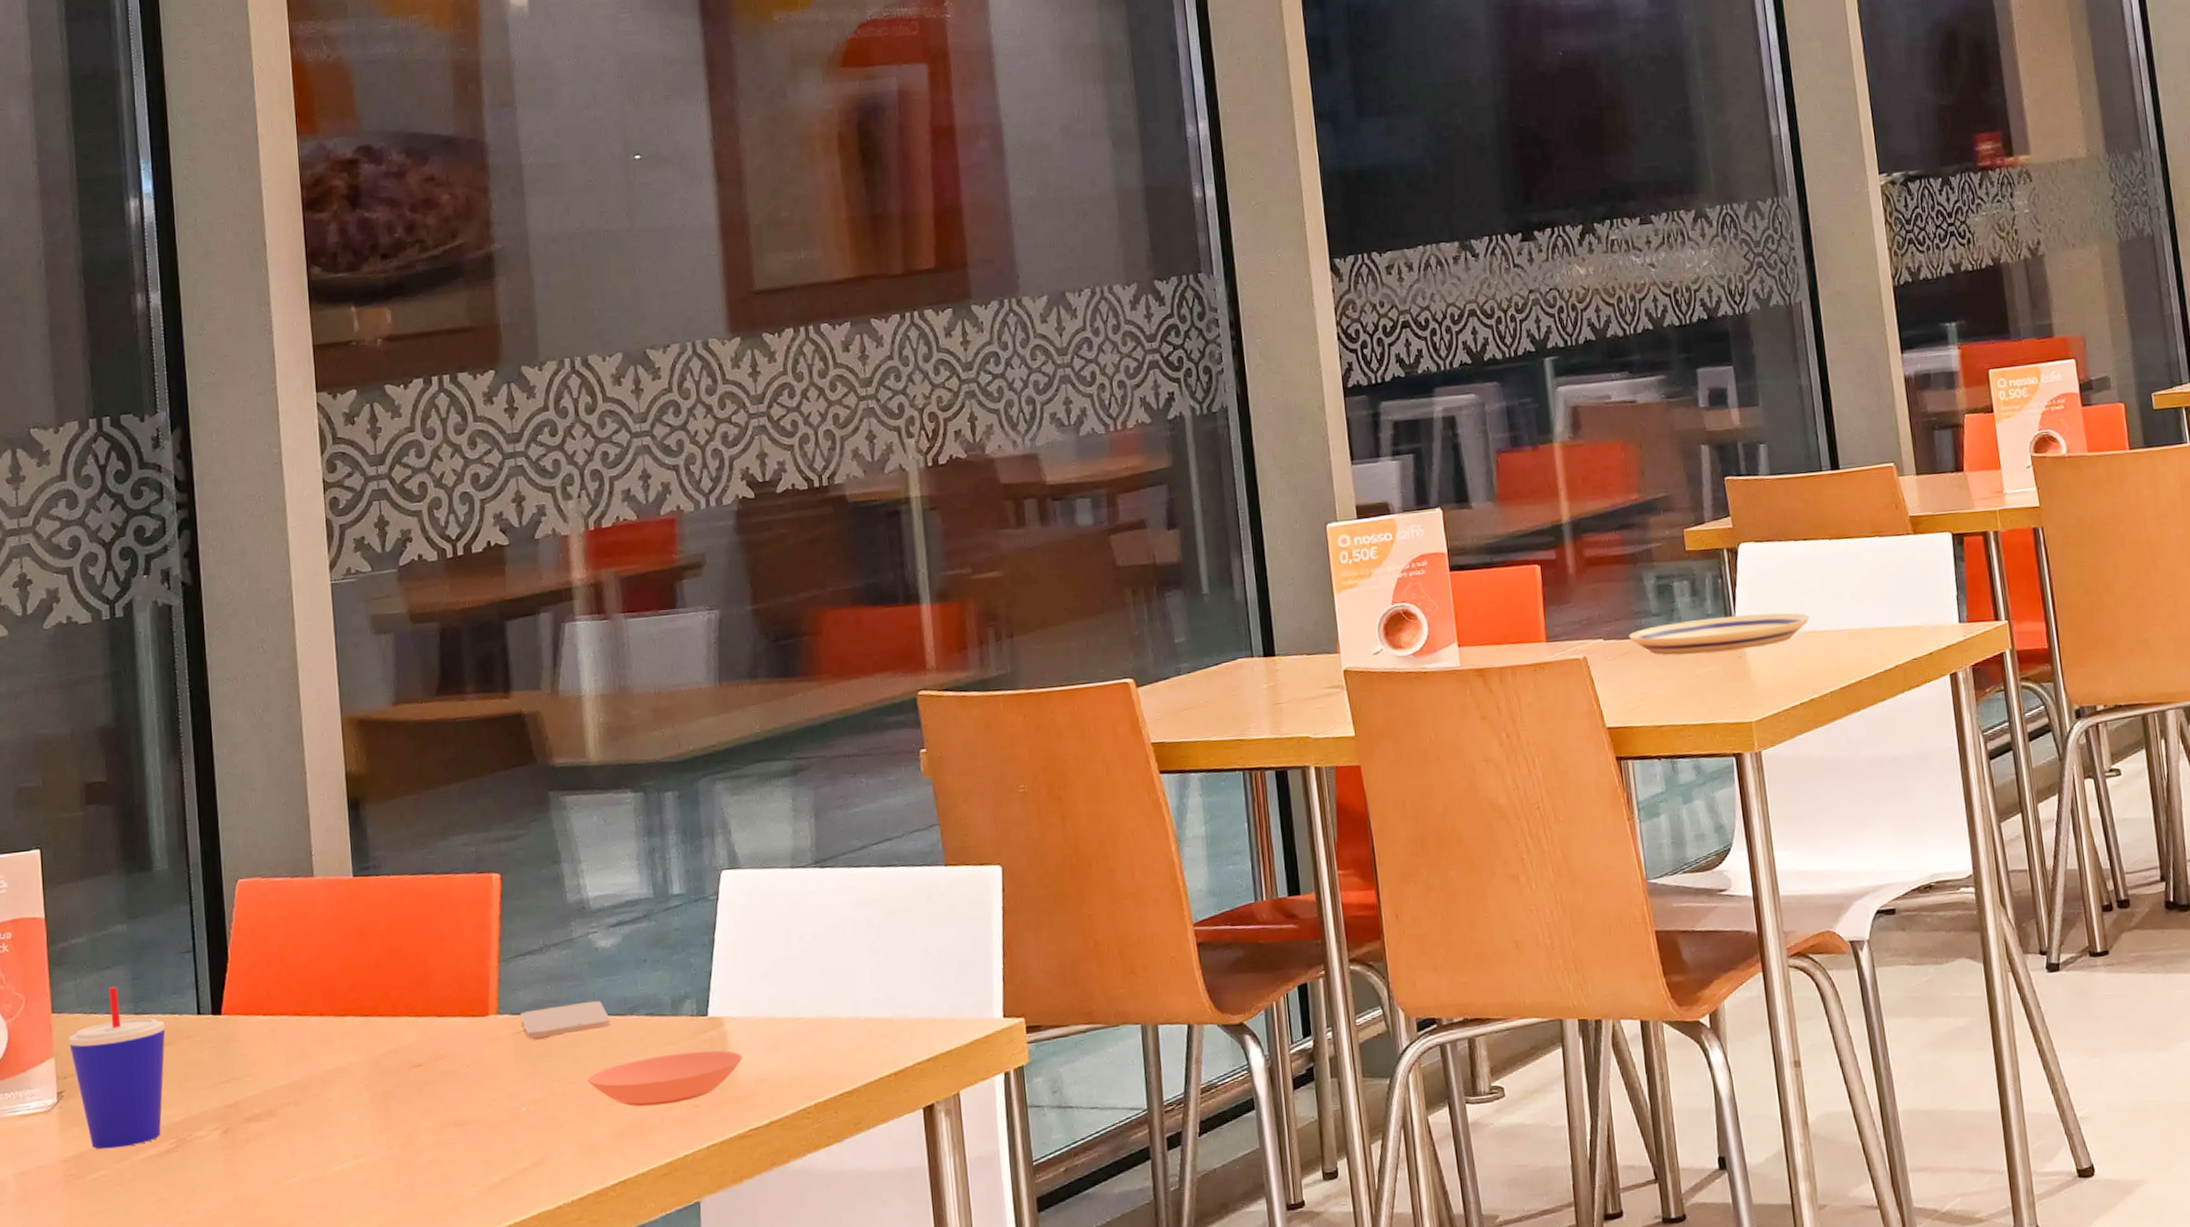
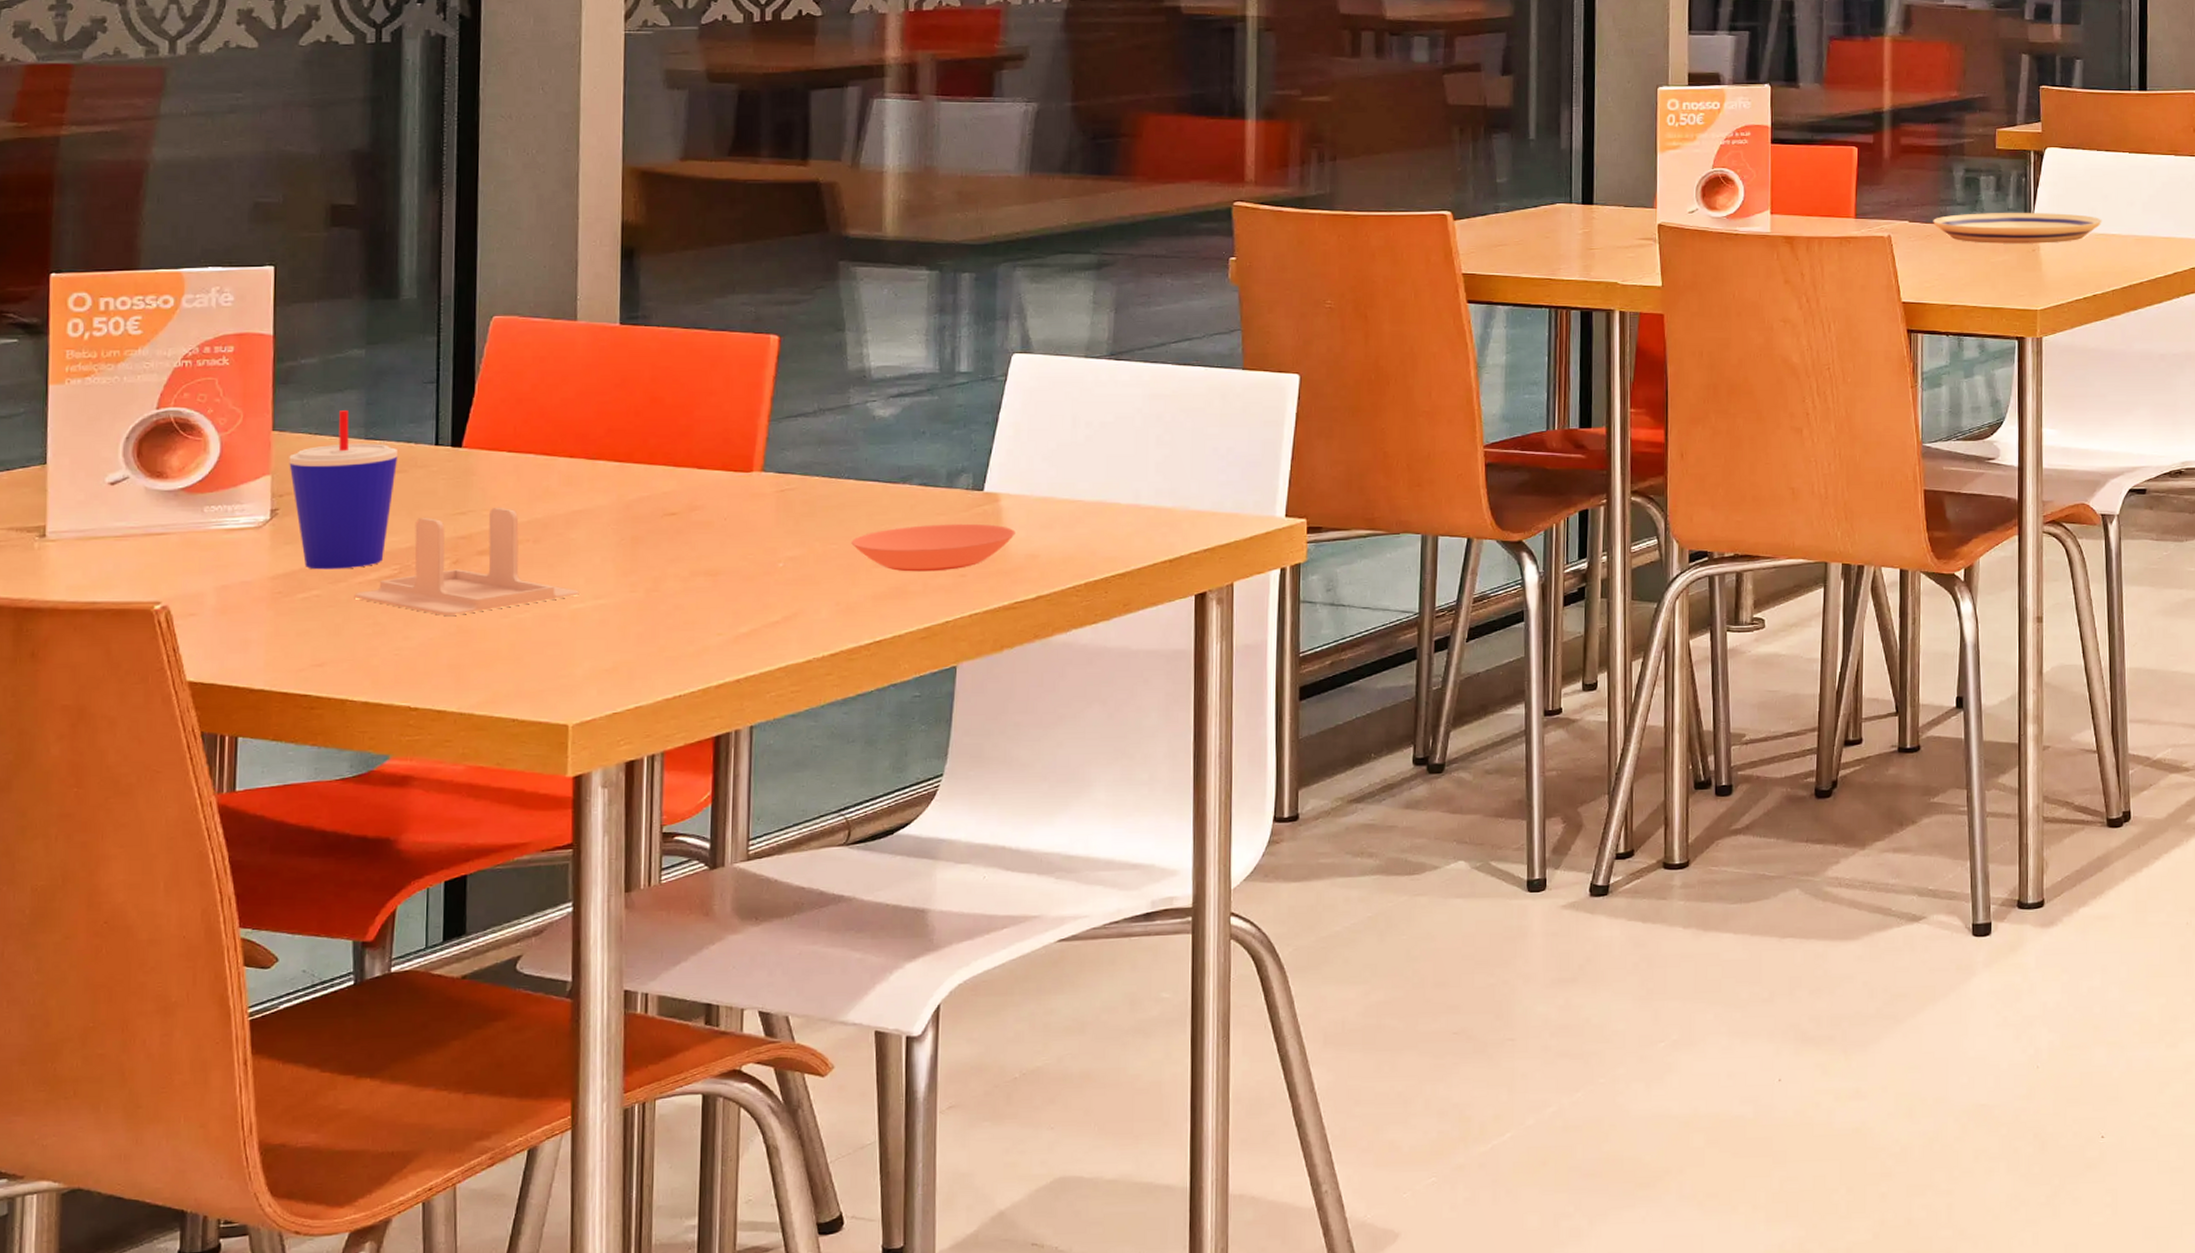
napkin holder: none [138,1072,341,1187] -> present [354,507,579,616]
smartphone: present [519,1000,611,1040] -> none [785,466,882,499]

